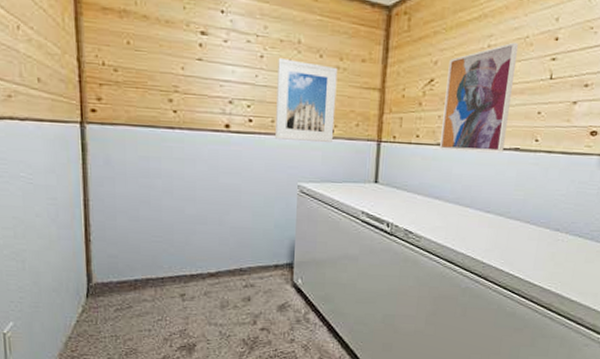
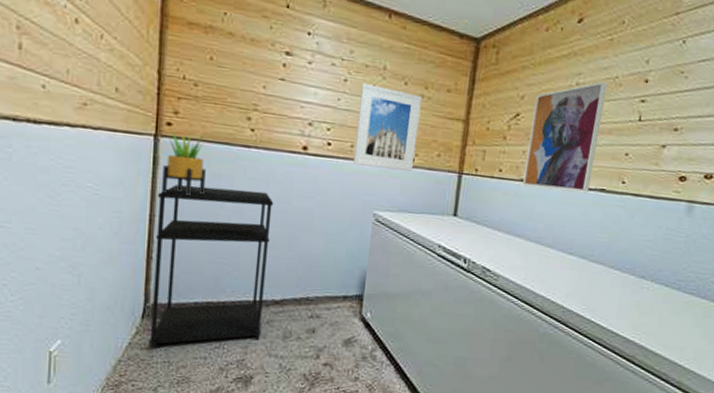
shelving unit: none [89,169,202,325] -> present [149,185,274,349]
potted plant: none [92,116,134,180] -> present [162,130,206,196]

